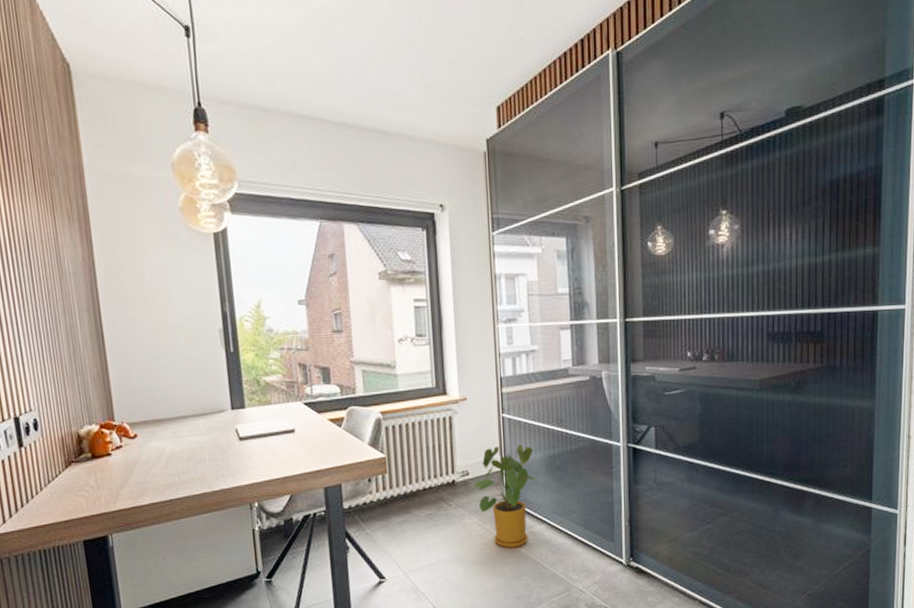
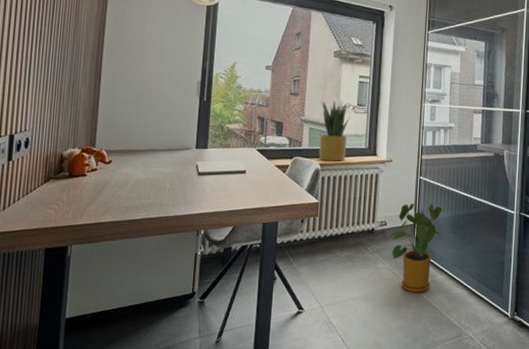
planter: none [371,332,410,408] -> present [319,100,350,162]

